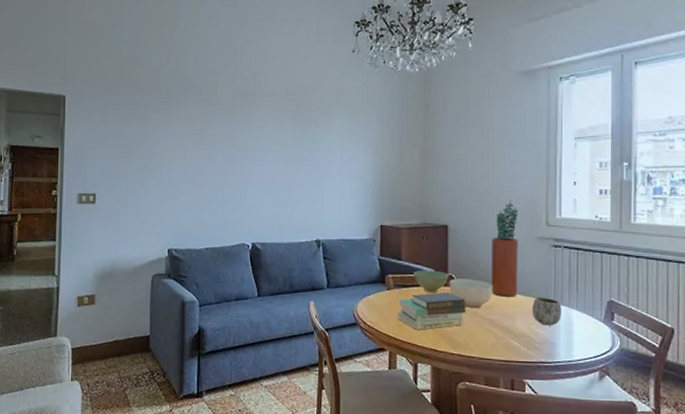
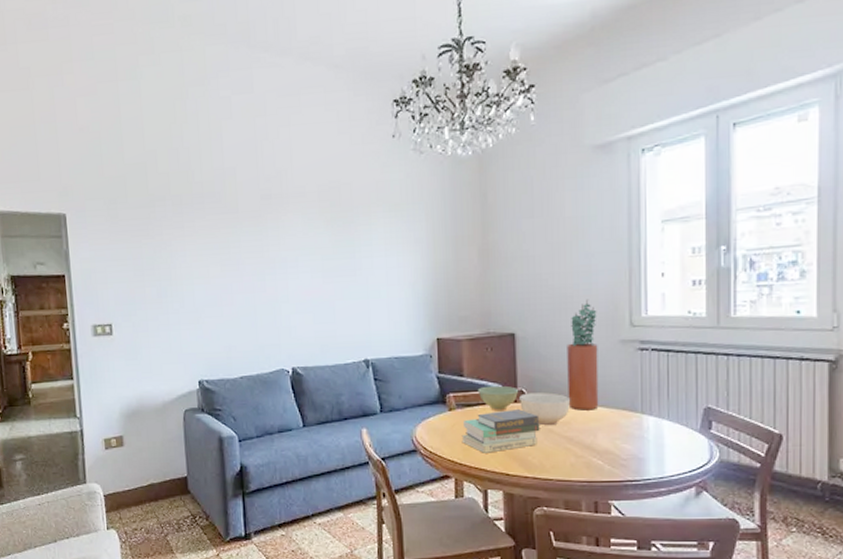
mug: present [532,297,562,326] -> none [616,408,651,440]

